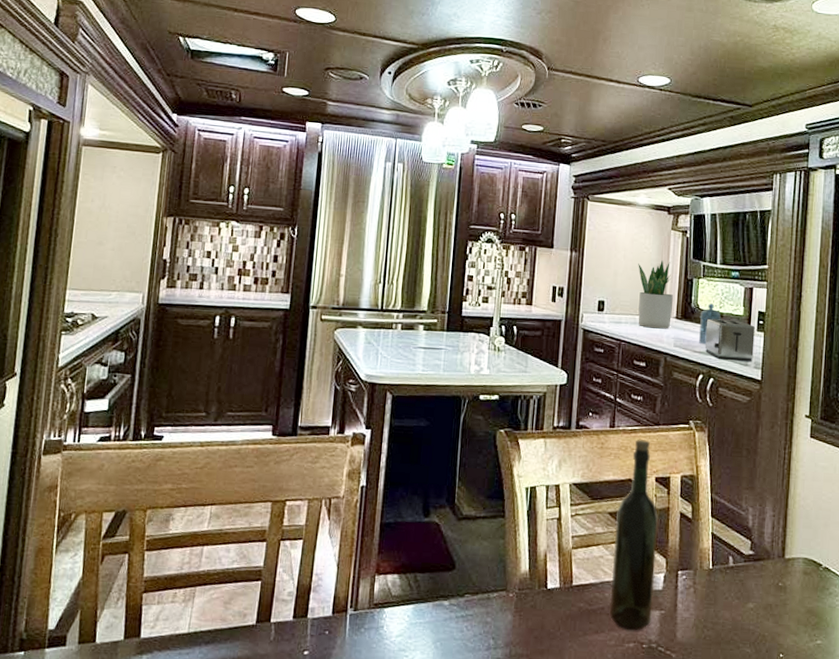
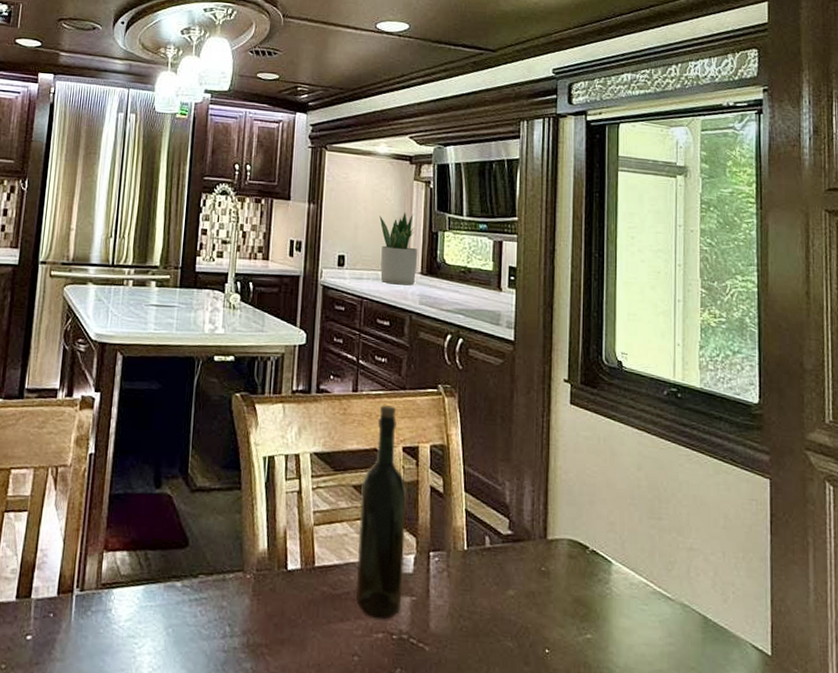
canister: present [699,303,721,345] -> none [446,258,469,303]
toaster: present [704,318,755,362] -> none [452,274,506,321]

